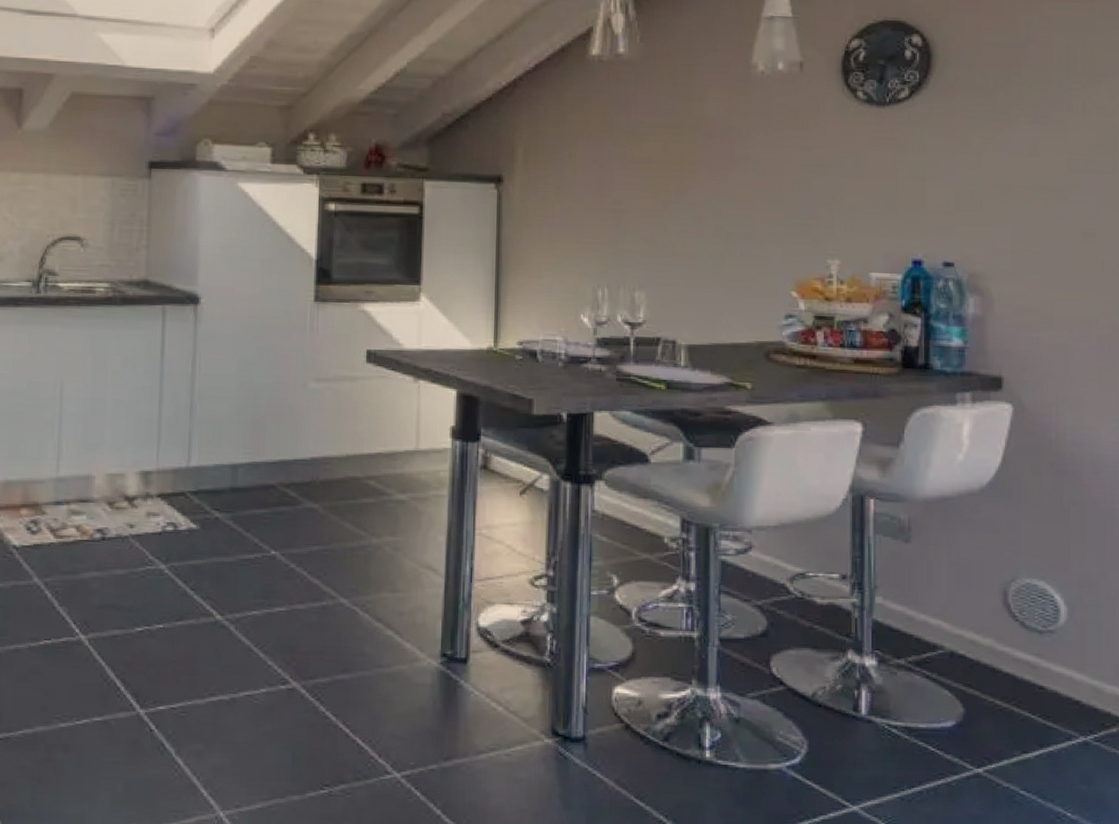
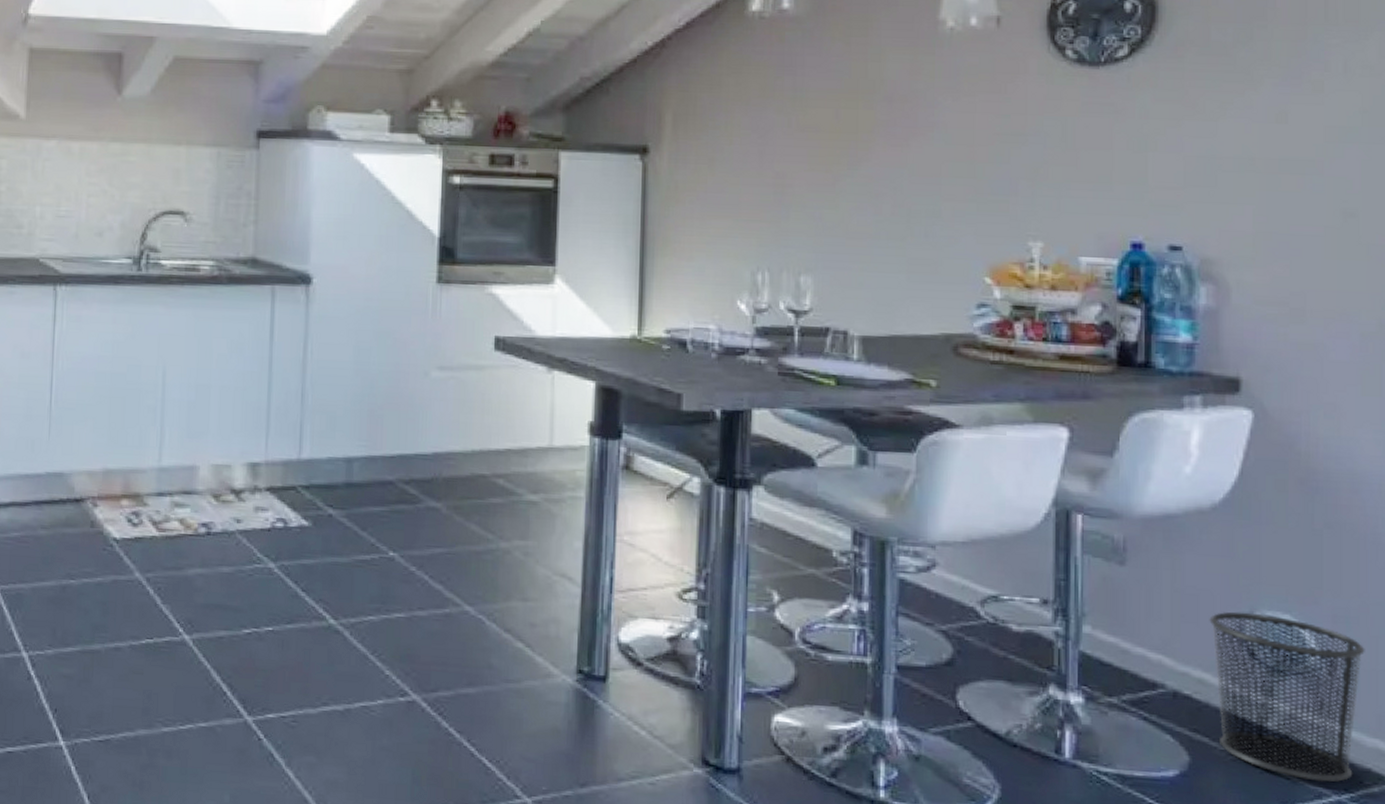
waste bin: none [979,580,1105,726] -> present [1209,611,1365,782]

